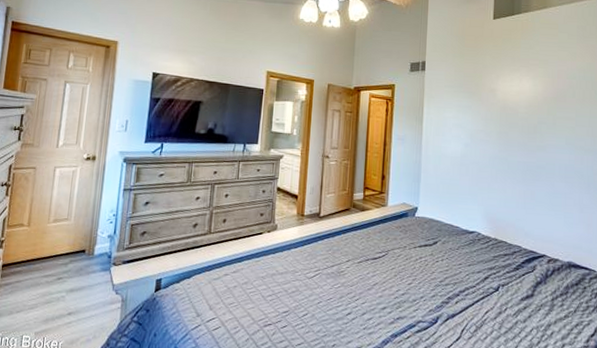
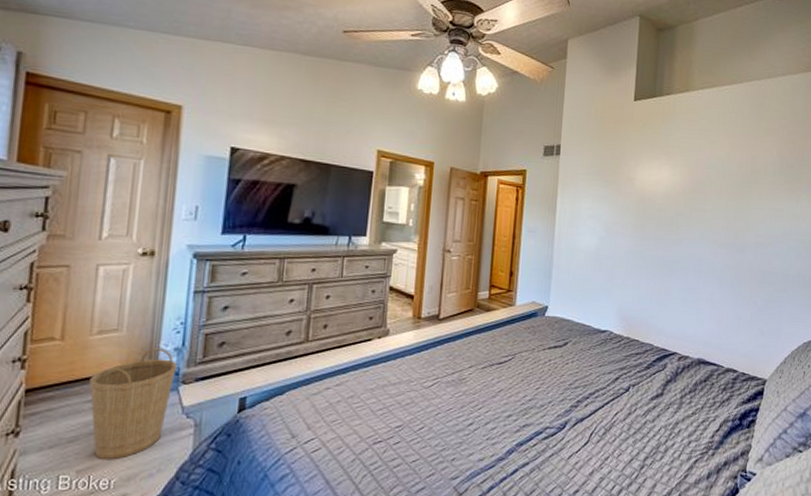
basket: none [46,235,110,326] -> present [89,348,177,460]

